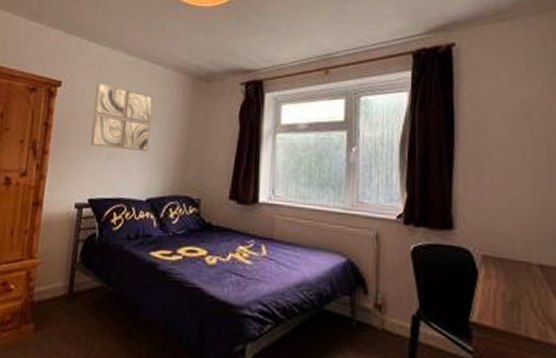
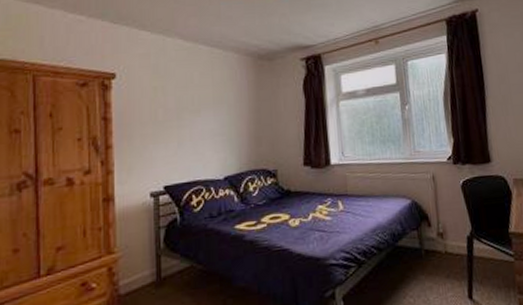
wall art: present [90,82,153,152] -> none [156,70,220,135]

